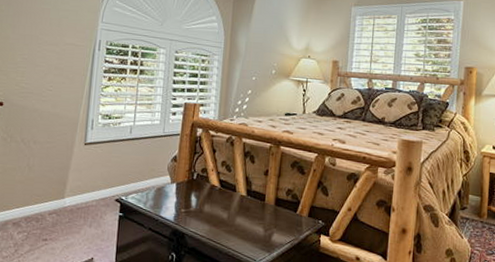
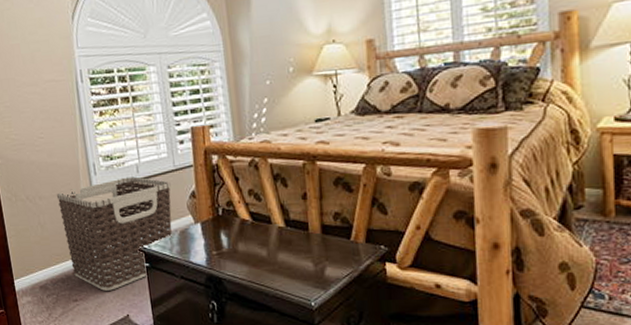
clothes hamper: none [49,135,157,234] -> present [56,176,172,291]

